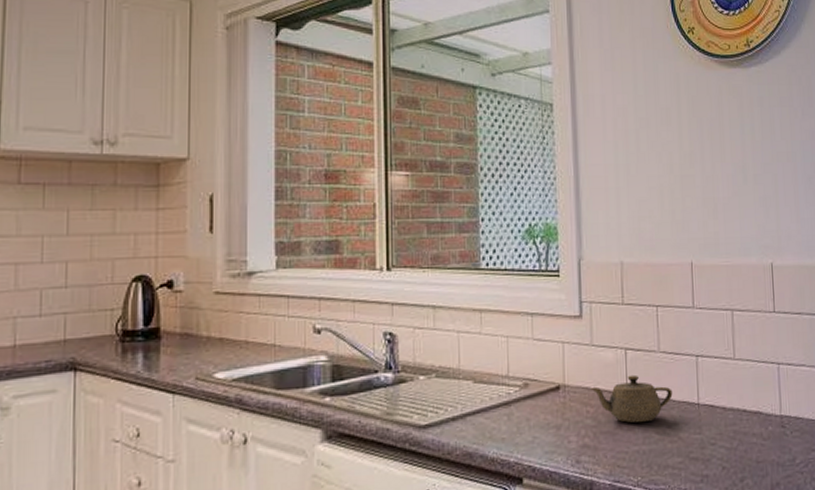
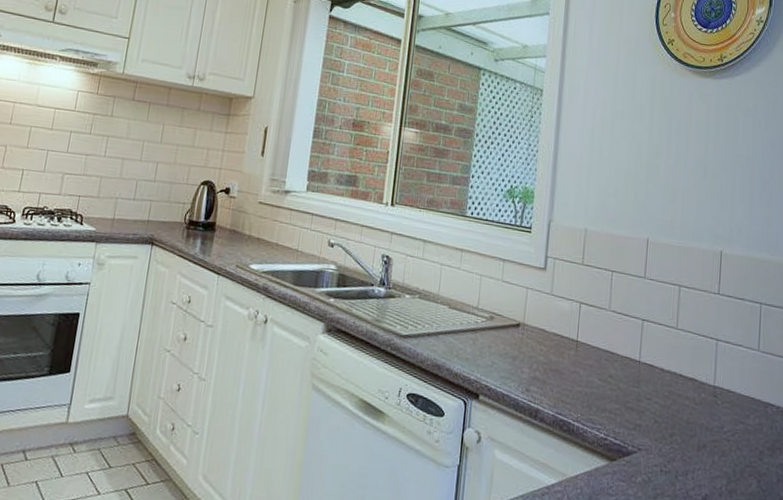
teapot: present [591,374,673,423] -> none [546,325,618,368]

